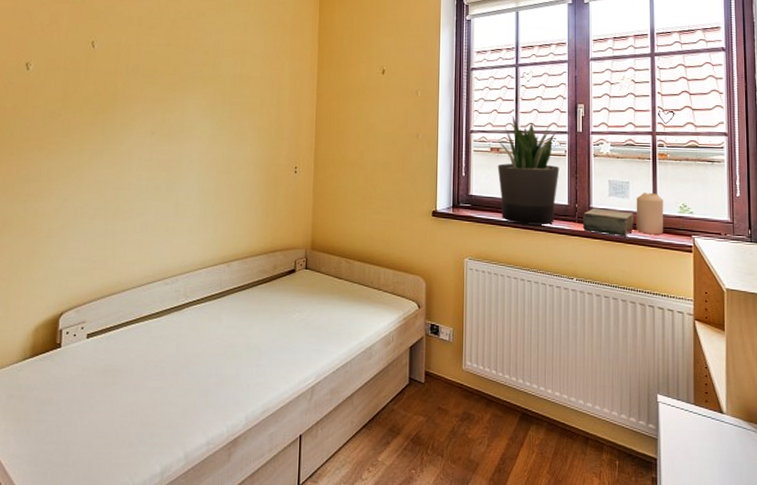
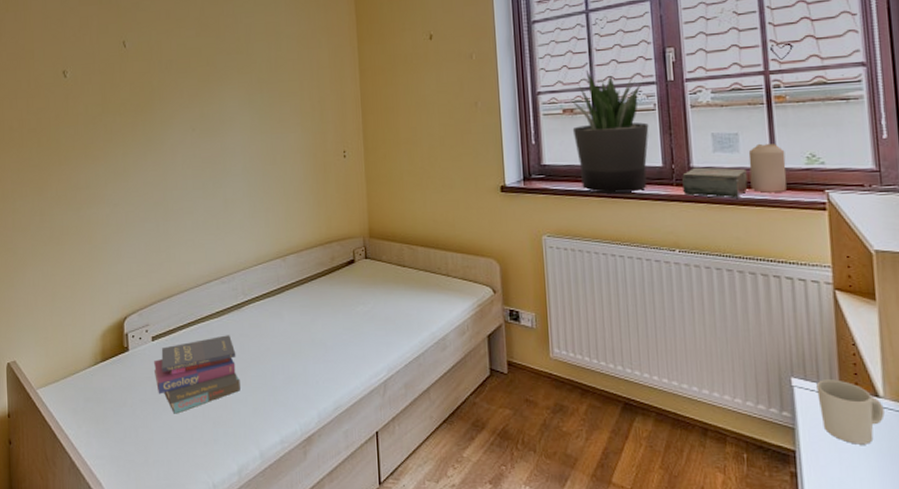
books: none [85,336,173,413] -> present [154,335,240,414]
mug: none [676,397,726,454] -> present [816,379,885,445]

